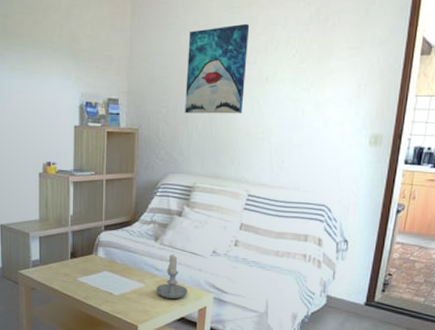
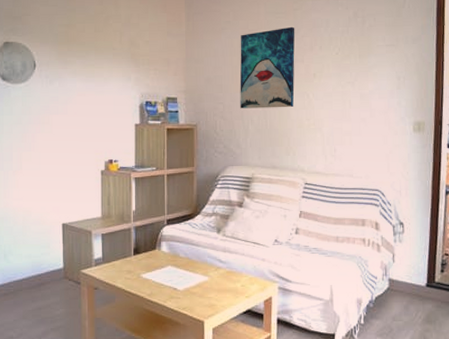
candle: present [156,254,187,299] -> none [221,245,252,291]

